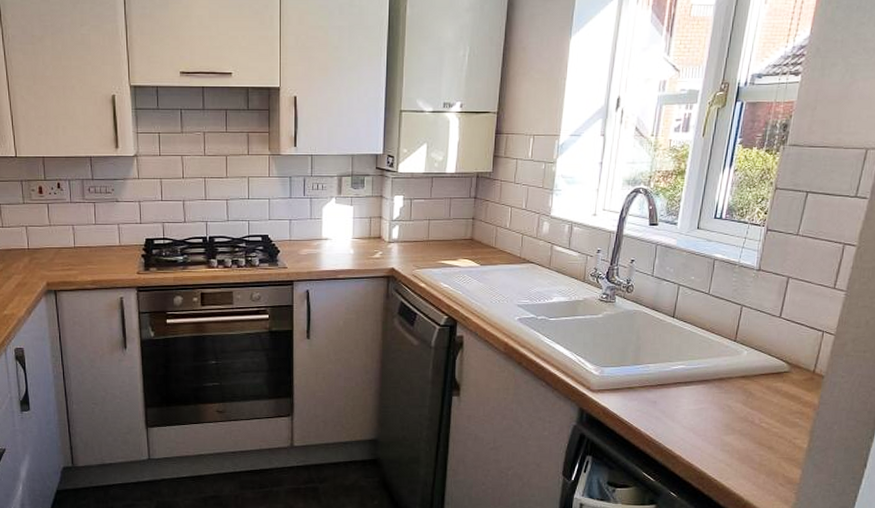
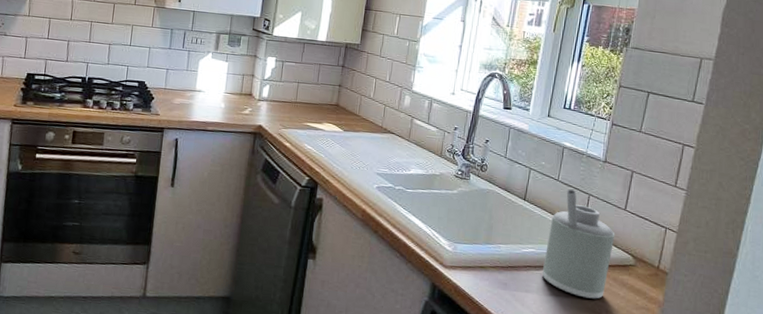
soap dispenser: none [692,301,769,408] -> present [542,189,615,299]

